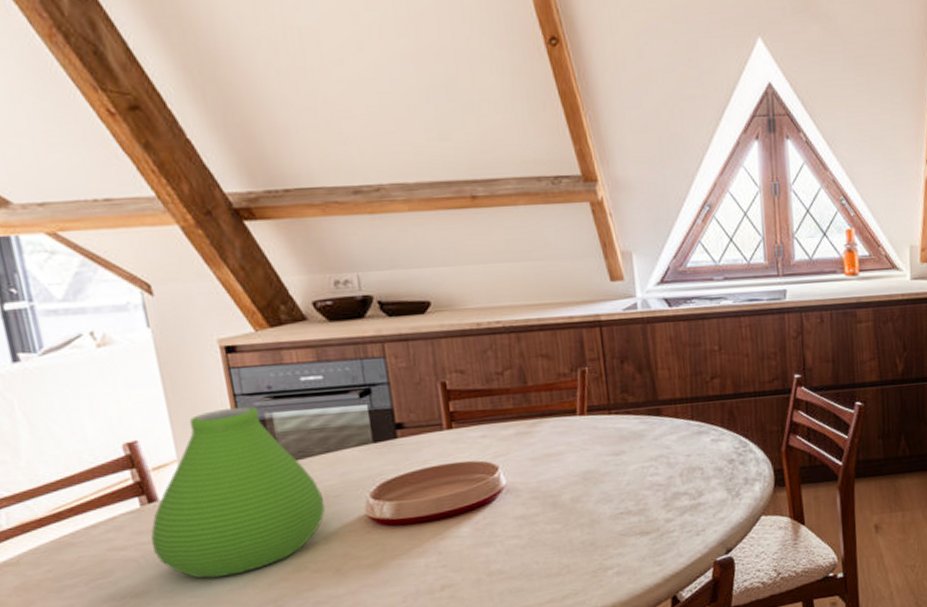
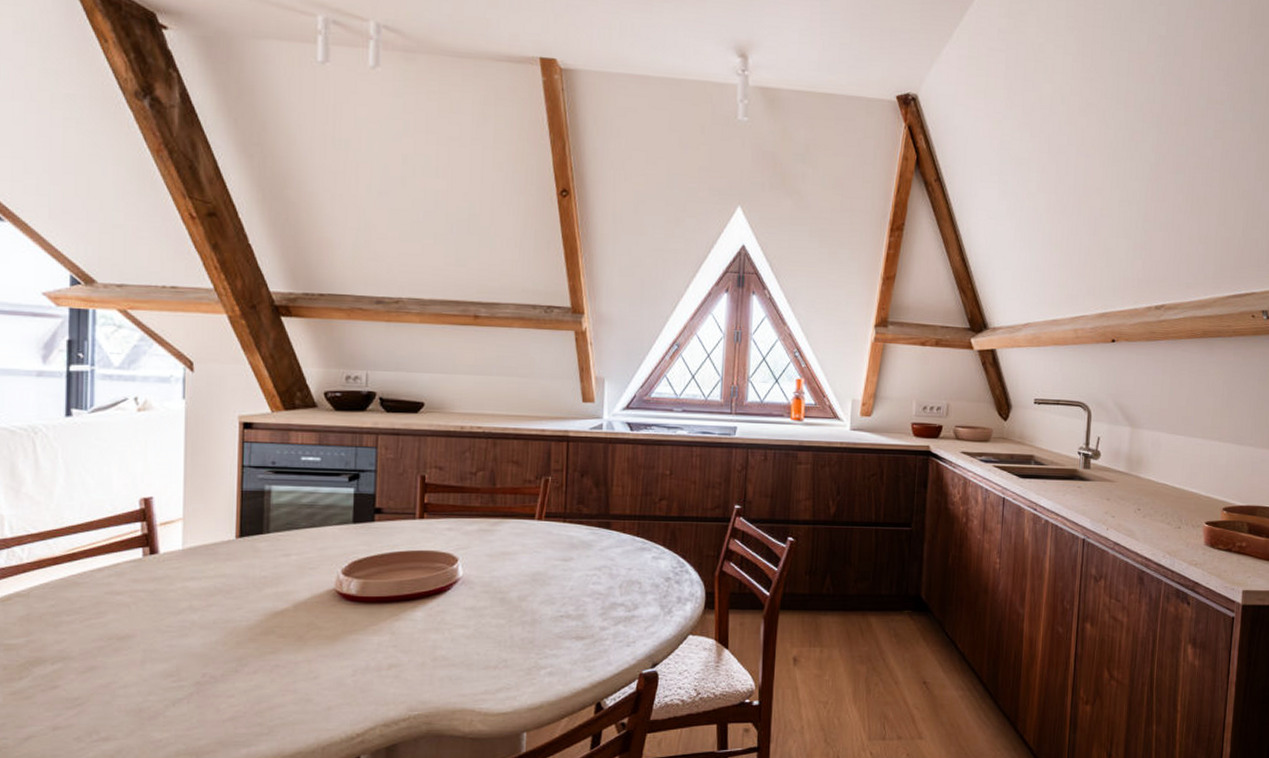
vase: present [151,406,325,579] -> none [146,477,301,630]

